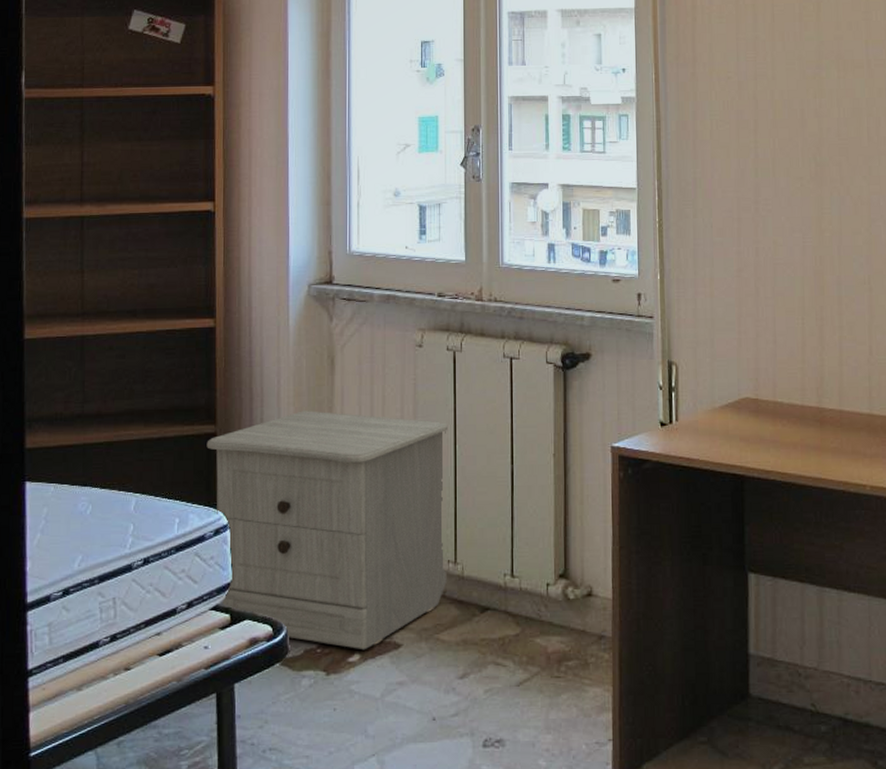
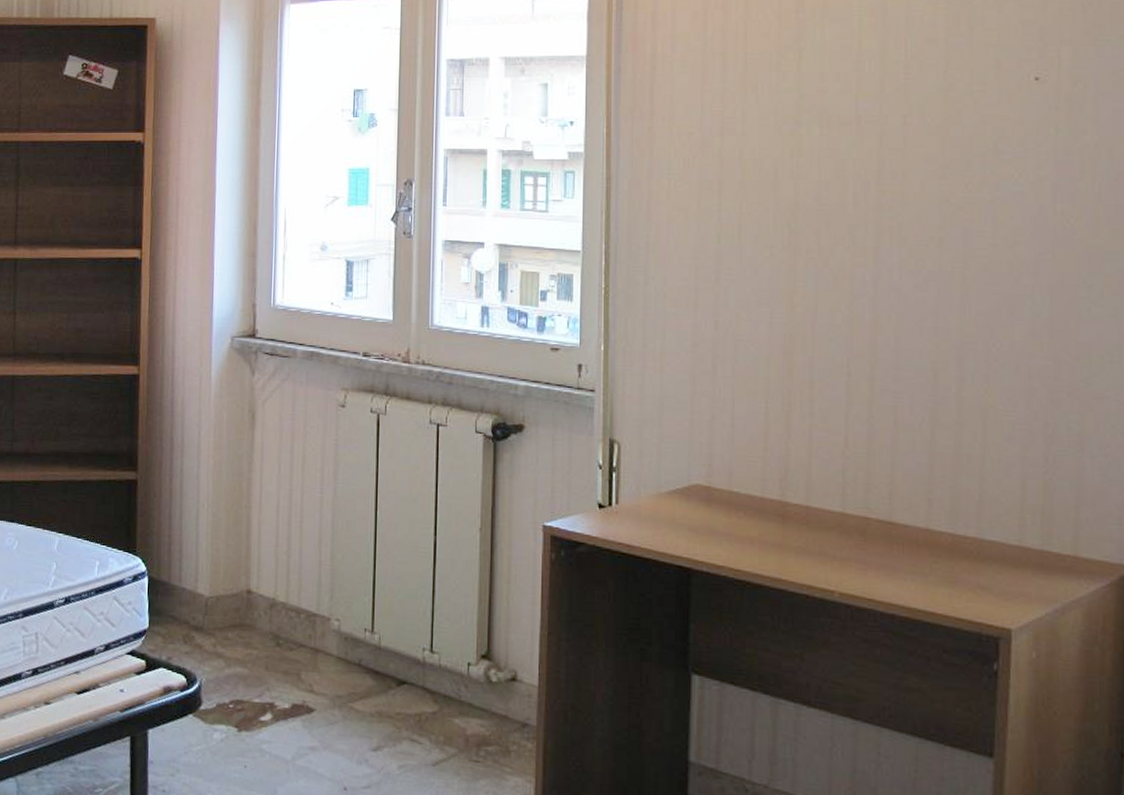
nightstand: present [206,410,447,650] -> none [127,464,369,711]

